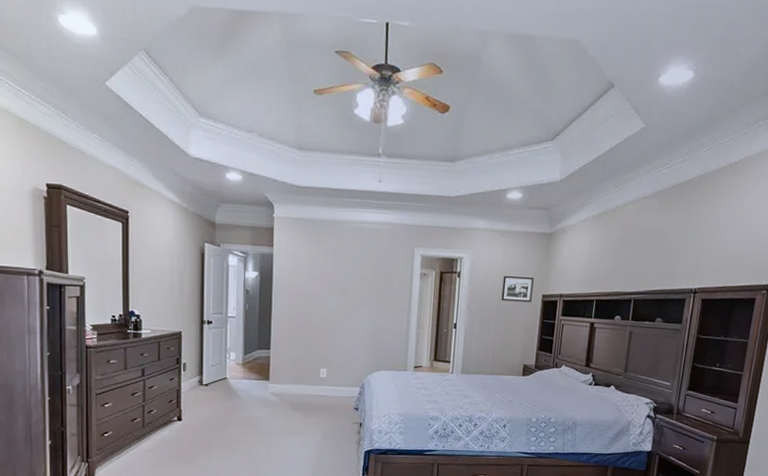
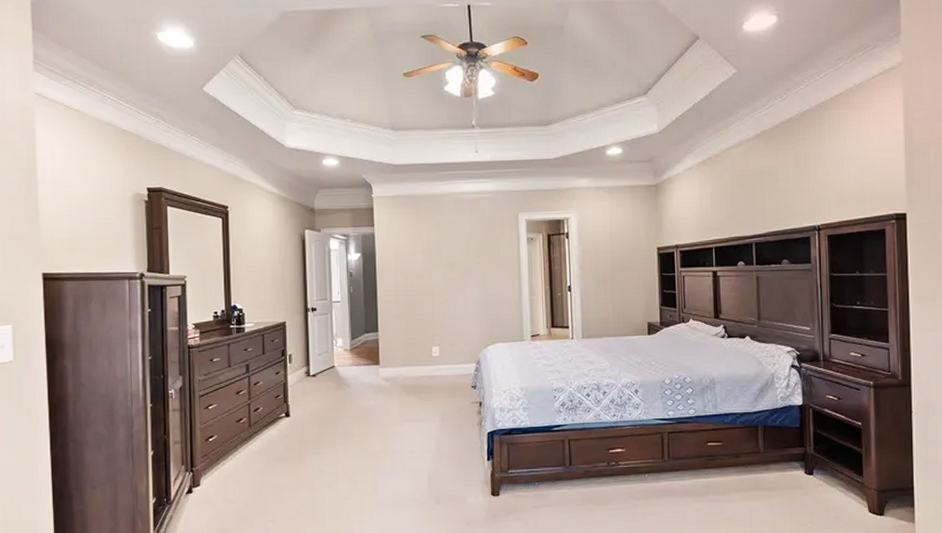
picture frame: present [501,275,534,303] -> none [614,231,646,258]

